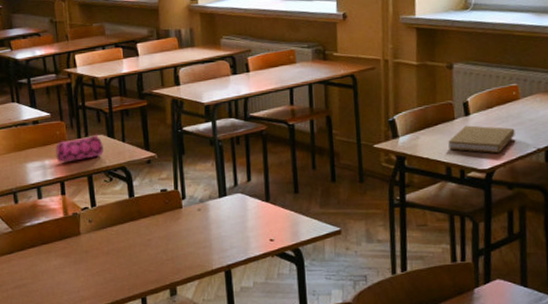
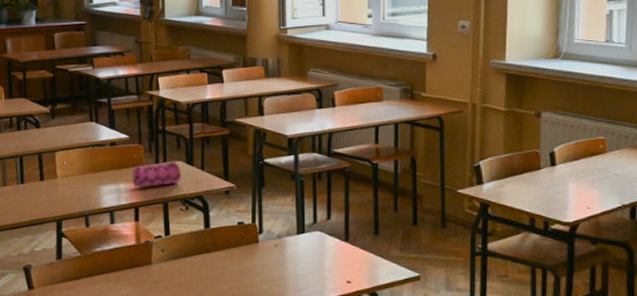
book: present [448,125,515,153] -> none [533,176,601,206]

